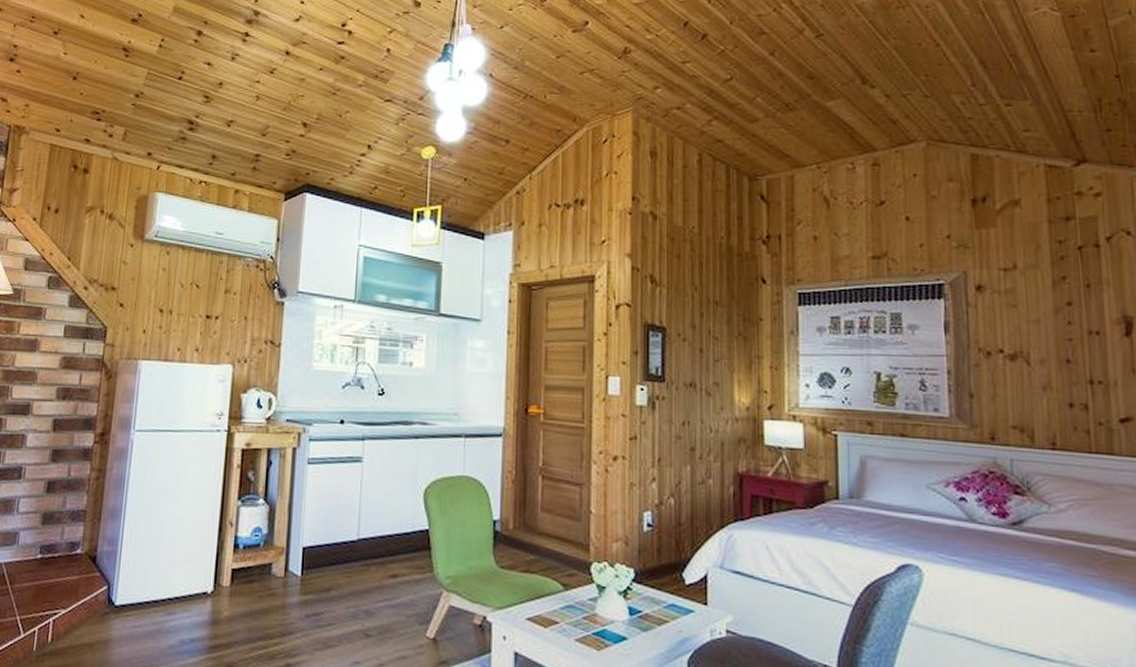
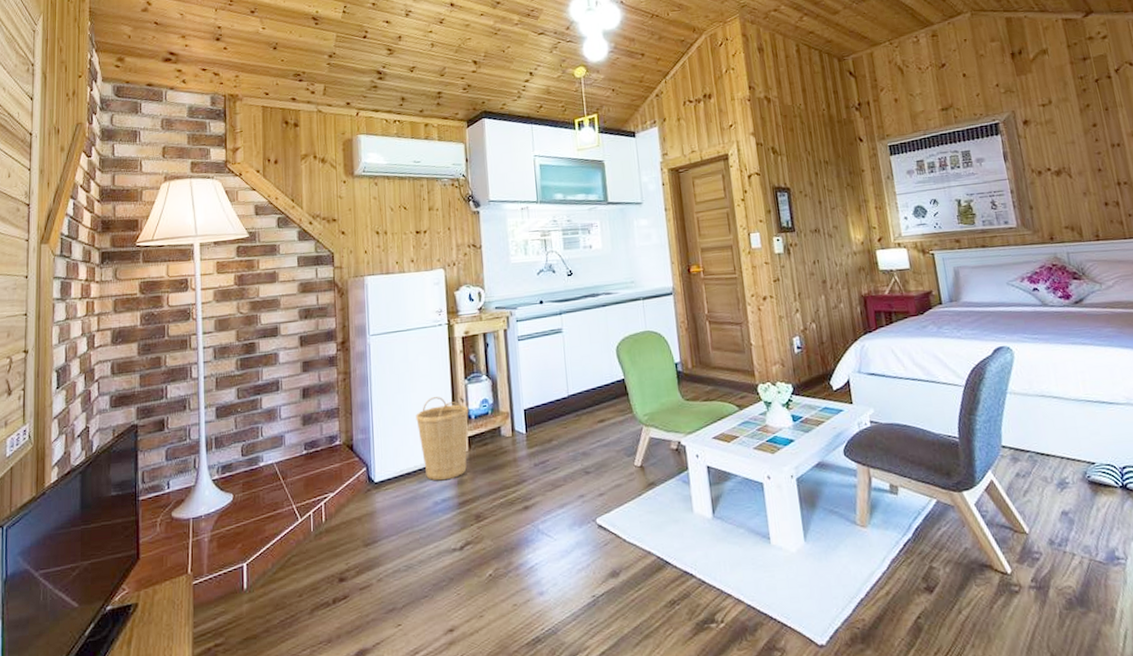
basket: none [174,515,238,617] -> present [416,396,469,481]

